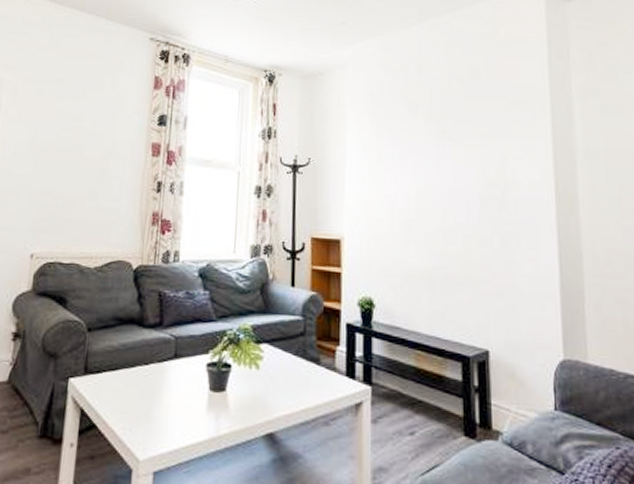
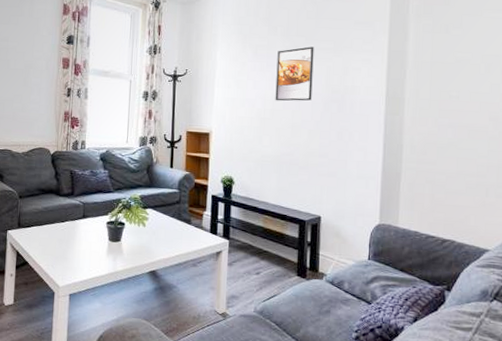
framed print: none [420,131,466,199] -> present [275,46,314,101]

